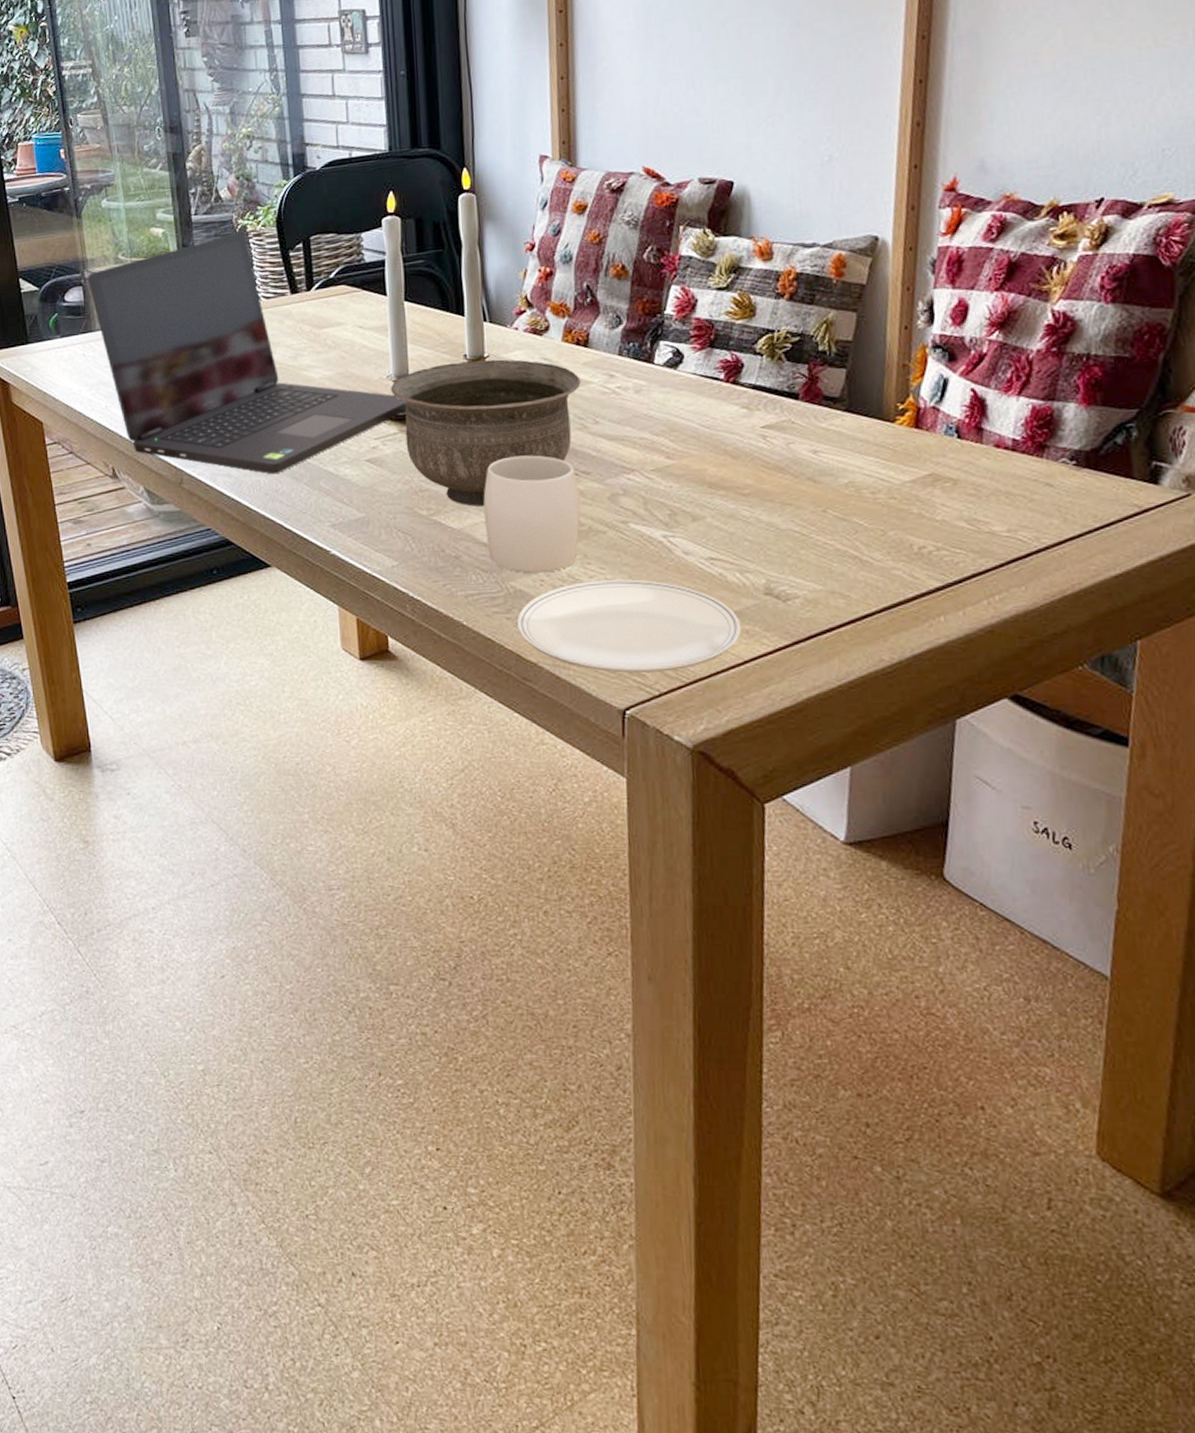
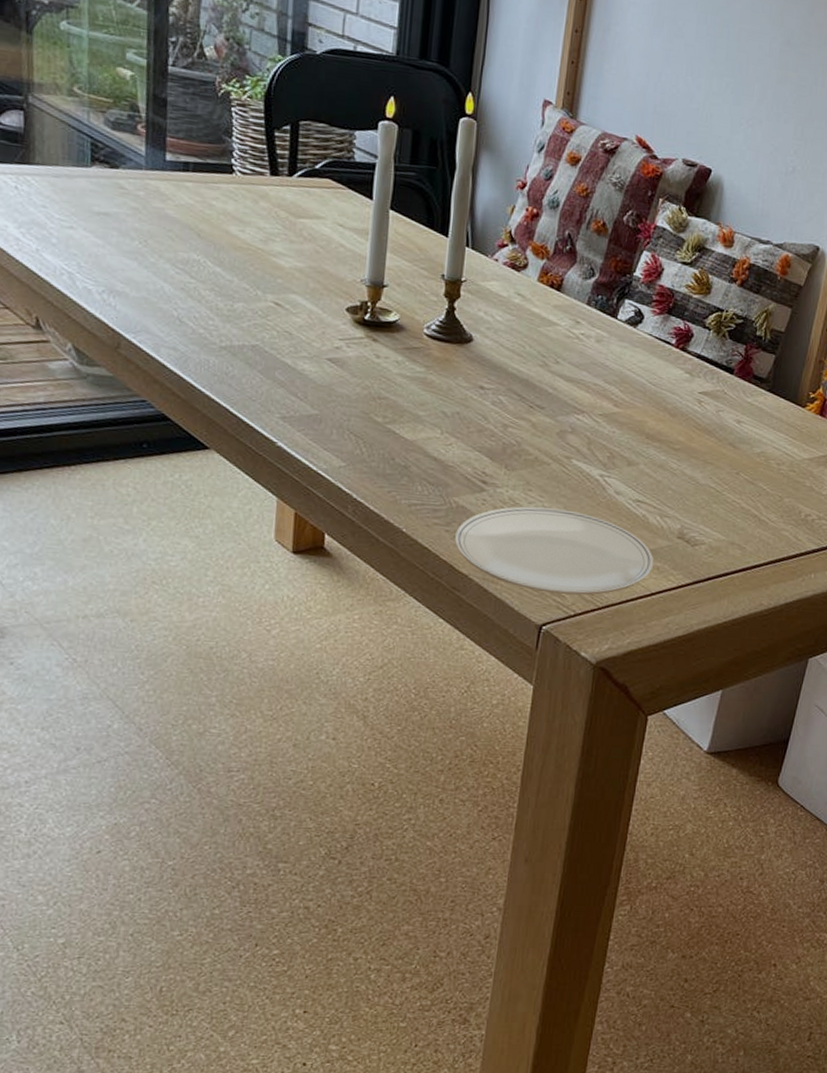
laptop: present [87,232,407,475] -> none [30,96,377,357]
bowl: present [390,359,581,507] -> none [362,279,549,422]
mug: present [483,455,581,574] -> none [437,380,532,494]

